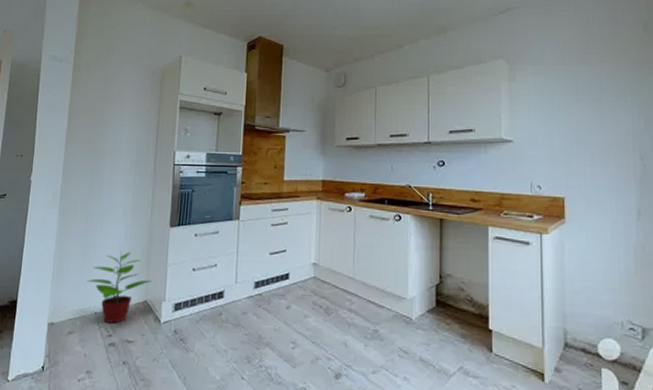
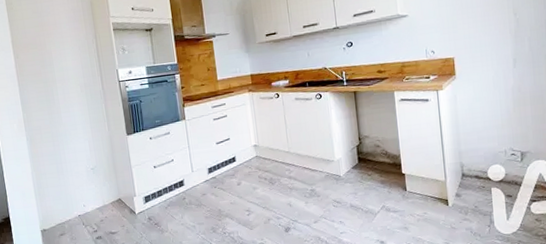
potted plant: present [87,251,152,323] -> none [65,161,121,222]

